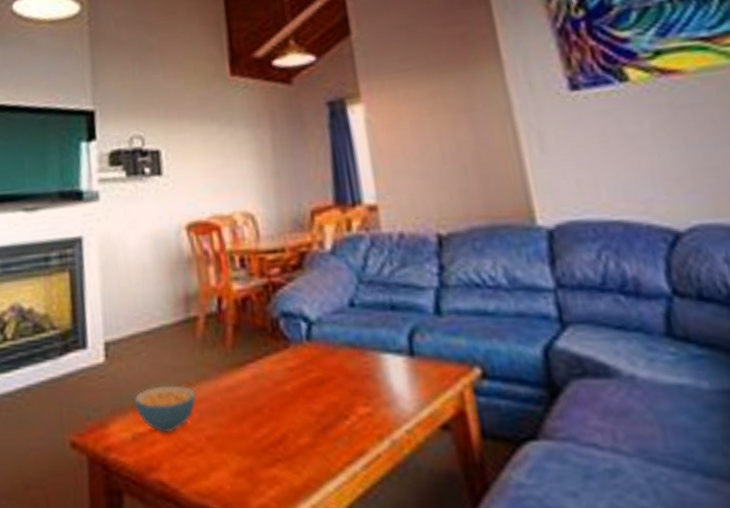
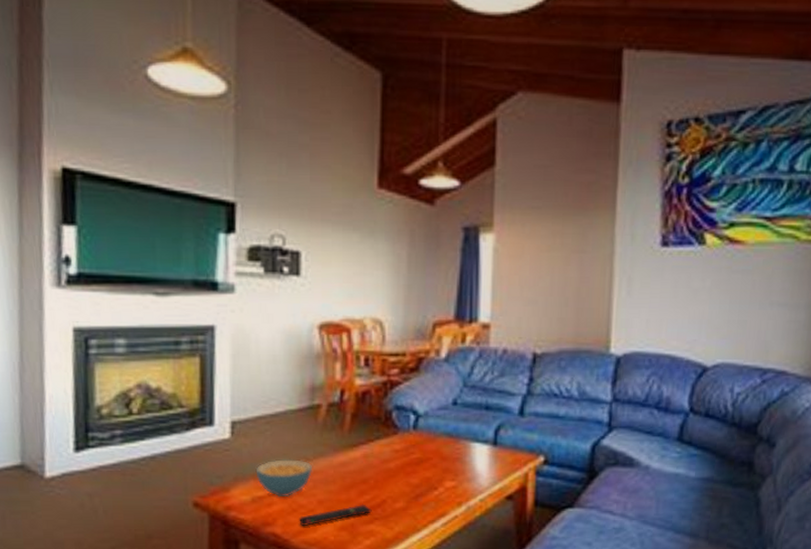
remote control: none [187,440,272,471] -> present [299,504,372,526]

